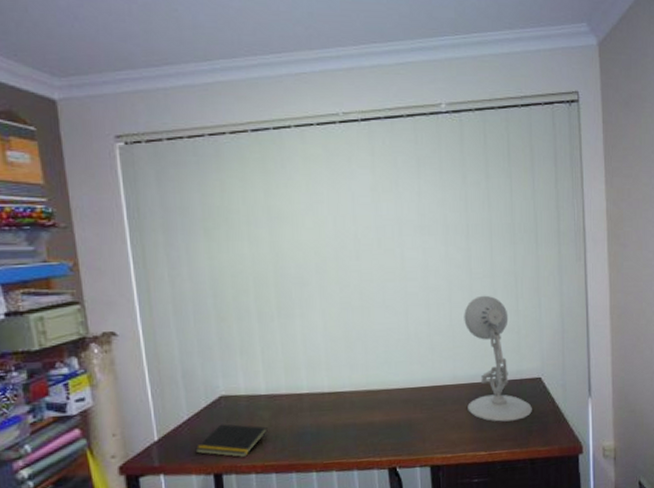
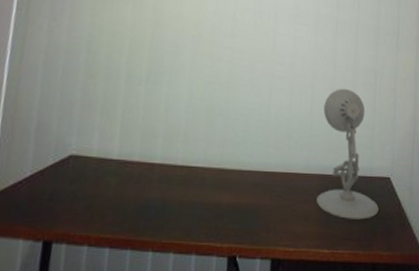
notepad: present [195,424,268,457] -> none [29,185,112,225]

